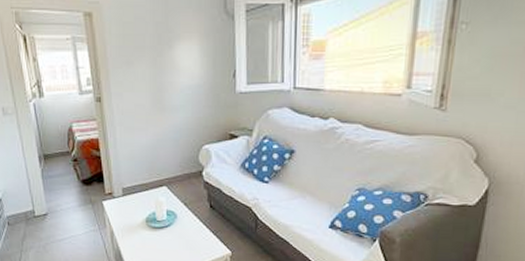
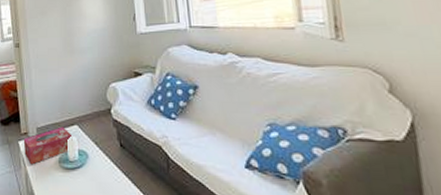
tissue box: none [108,187,161,224] -> present [23,126,73,165]

